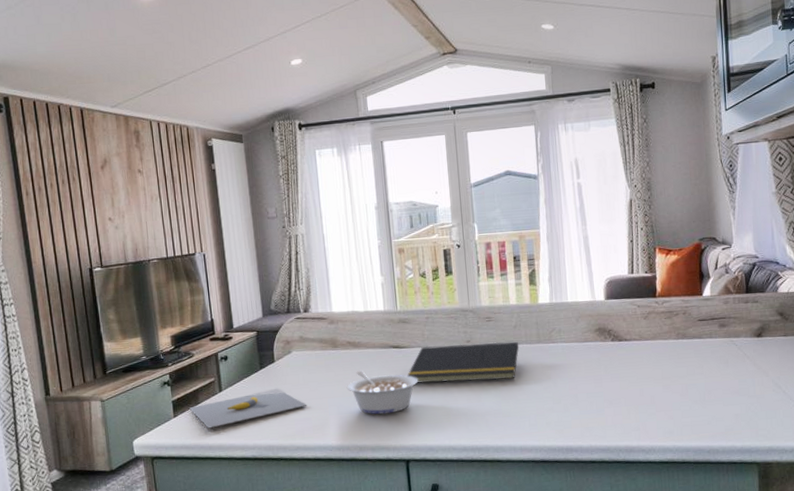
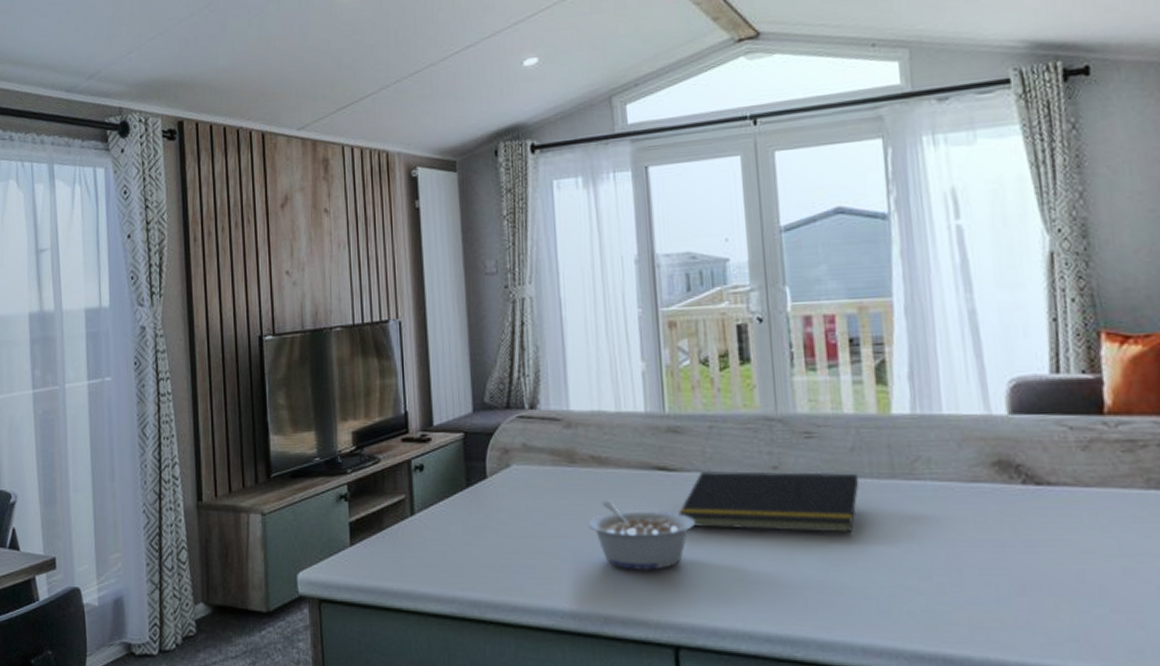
banana: present [189,392,307,429] -> none [370,523,530,566]

